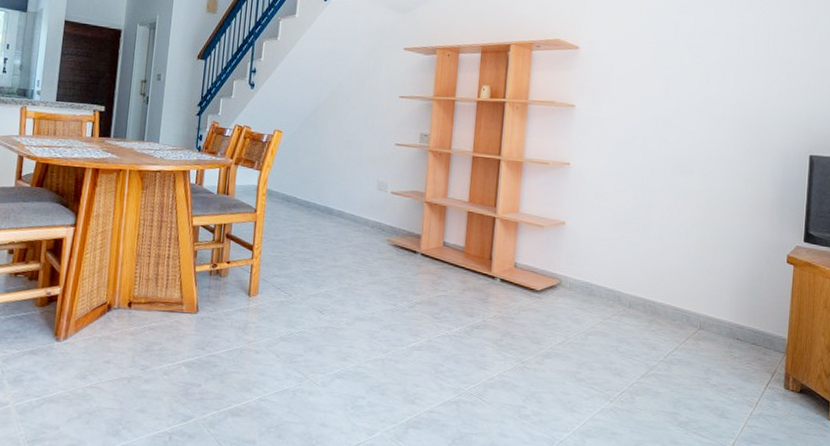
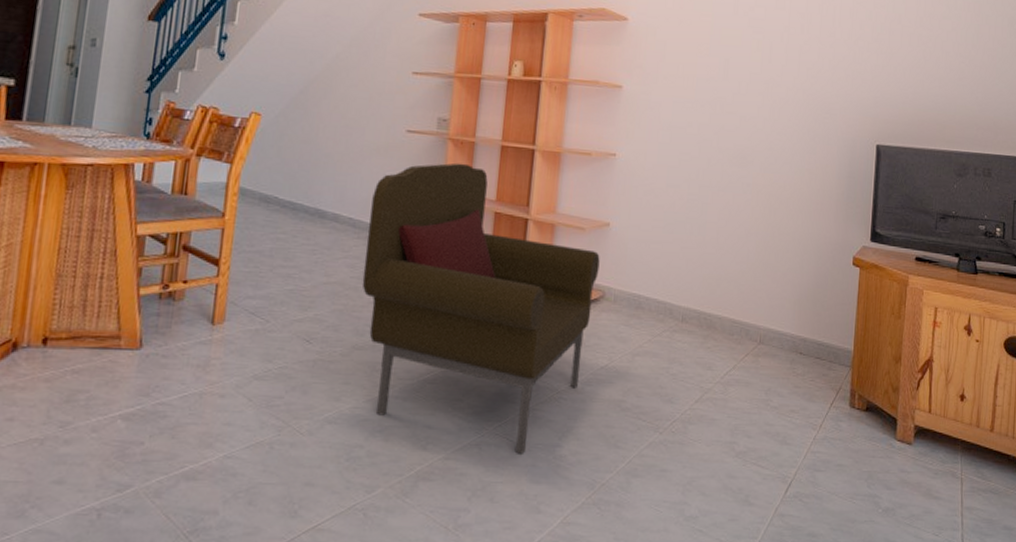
armchair: none [362,170,557,412] -> present [362,162,600,454]

